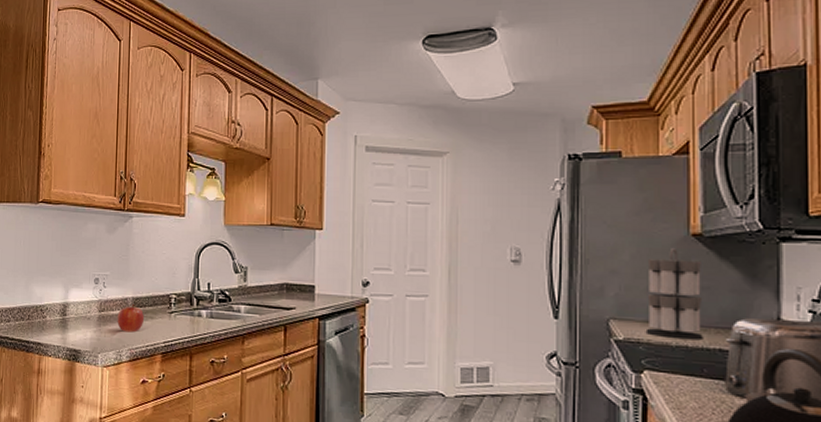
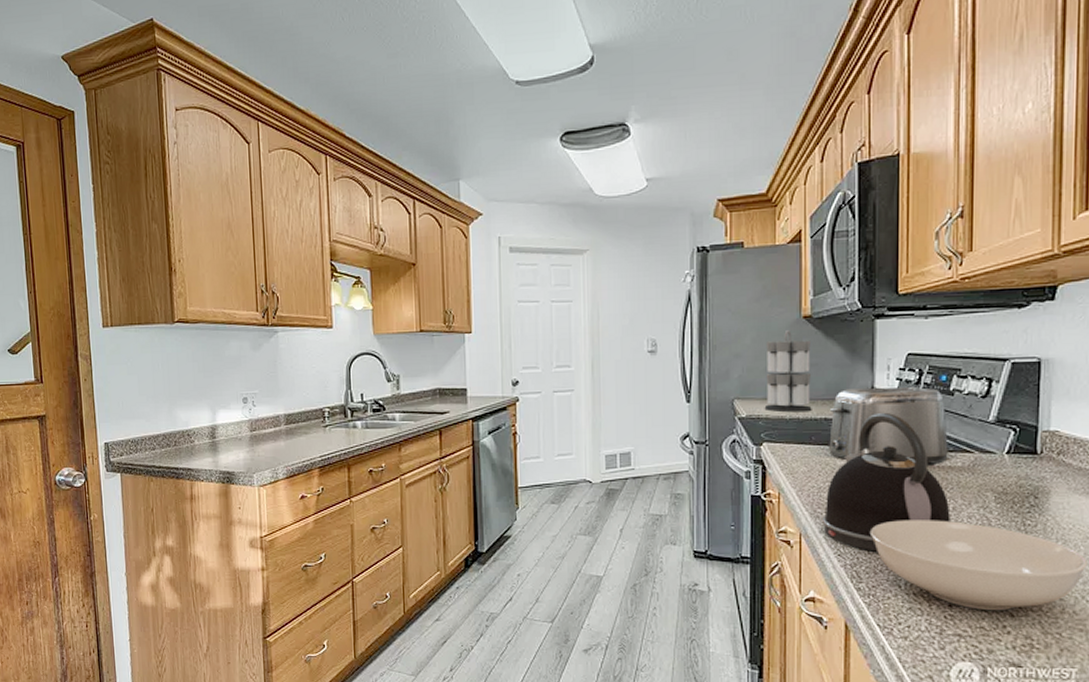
fruit: present [117,303,145,333] -> none [270,420,299,450]

